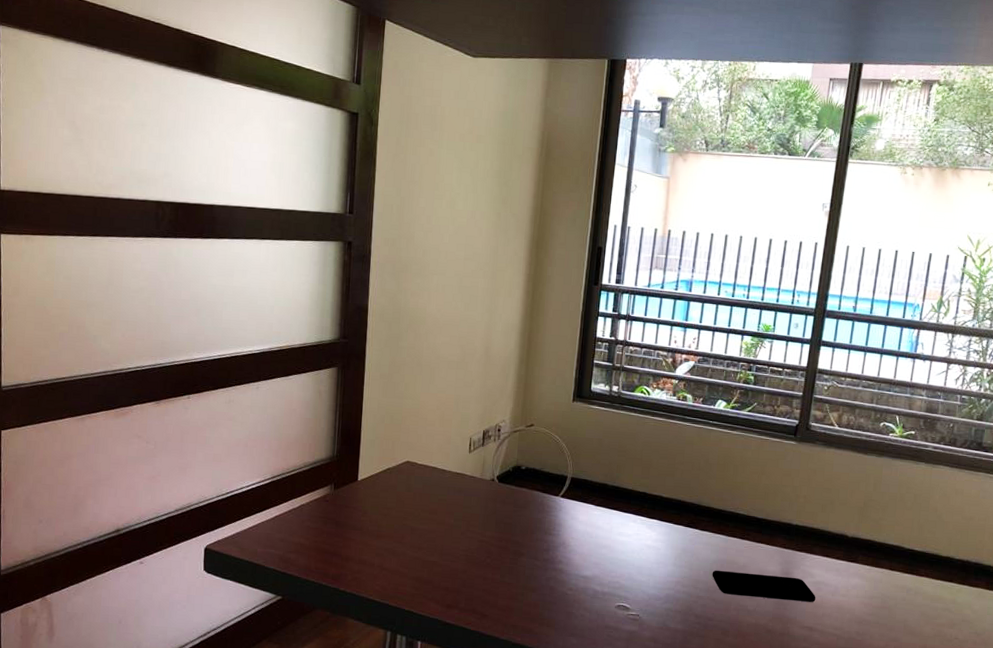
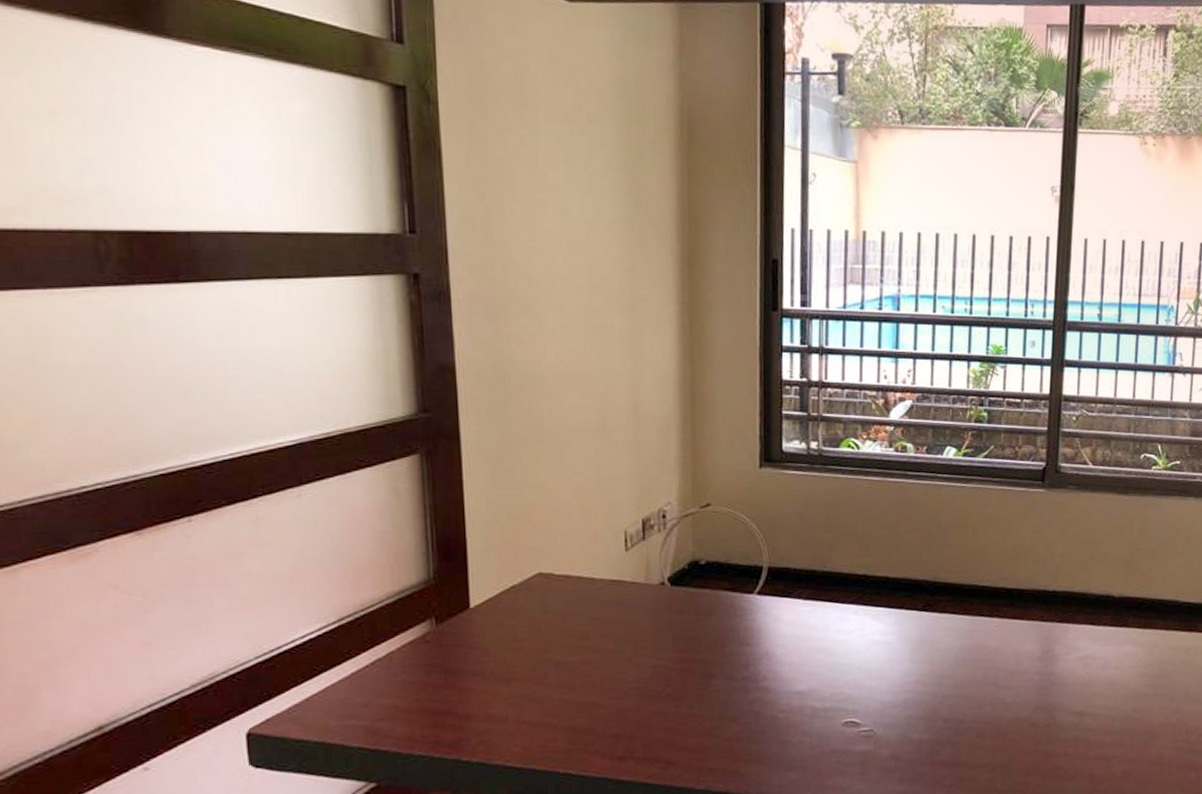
phone: present [712,570,816,602] -> none [958,654,1084,688]

